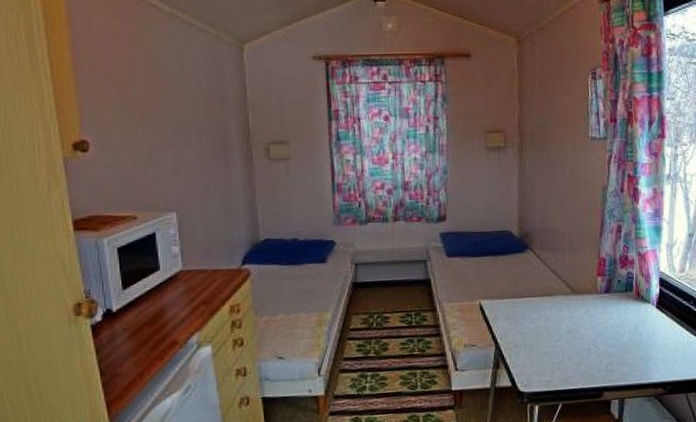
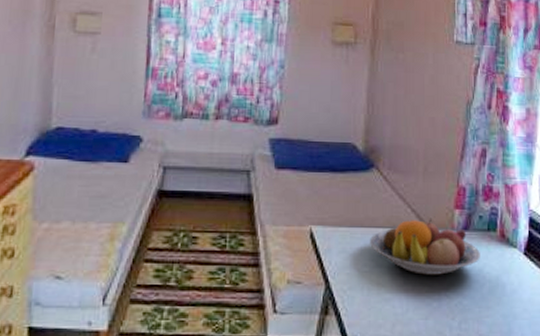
fruit bowl: none [529,285,620,331] -> present [370,218,480,275]

